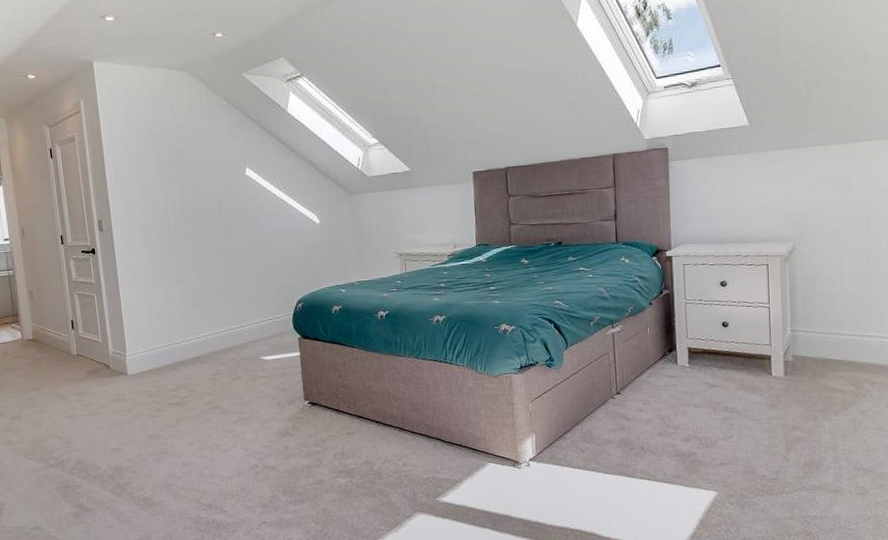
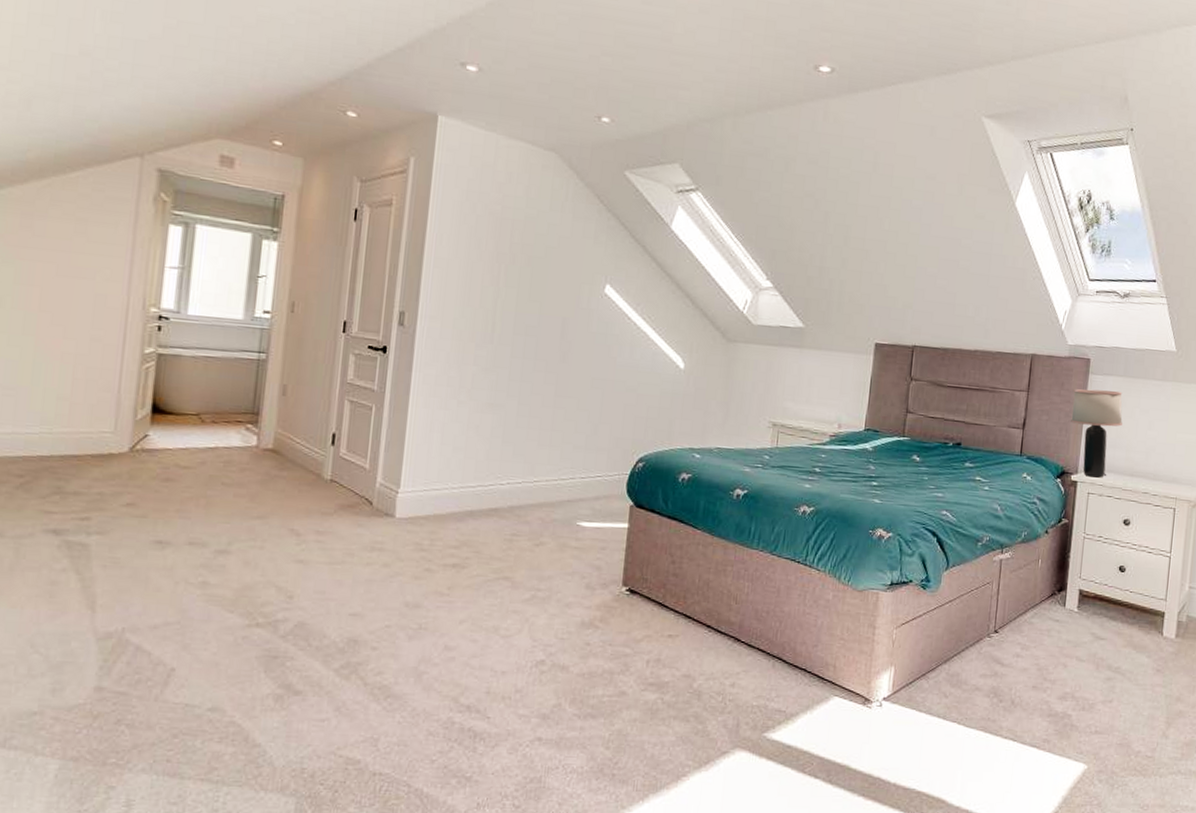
table lamp: none [657,172,707,251] -> present [1071,389,1123,478]

